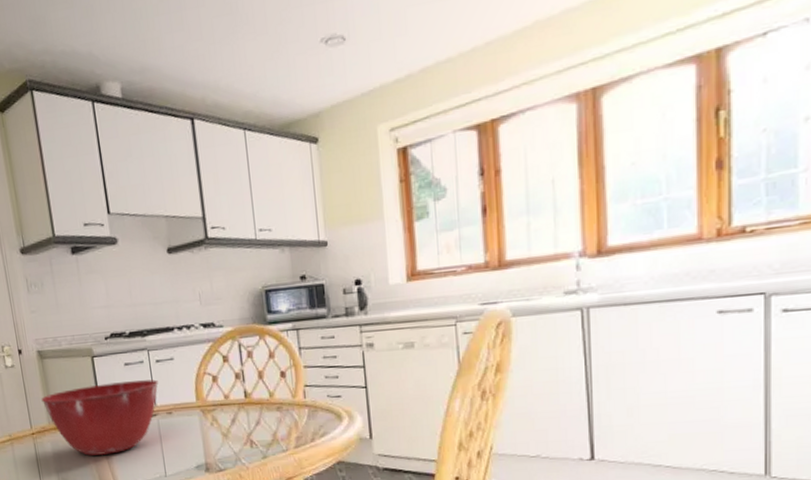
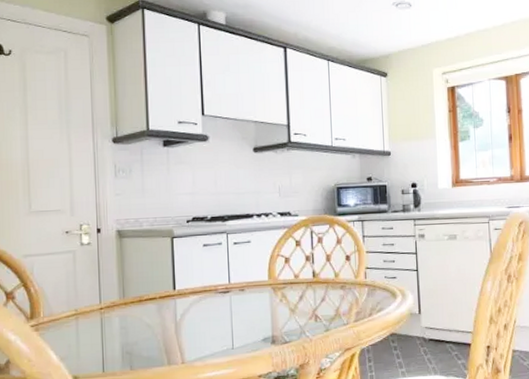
mixing bowl: present [41,379,158,456] -> none [115,259,234,330]

